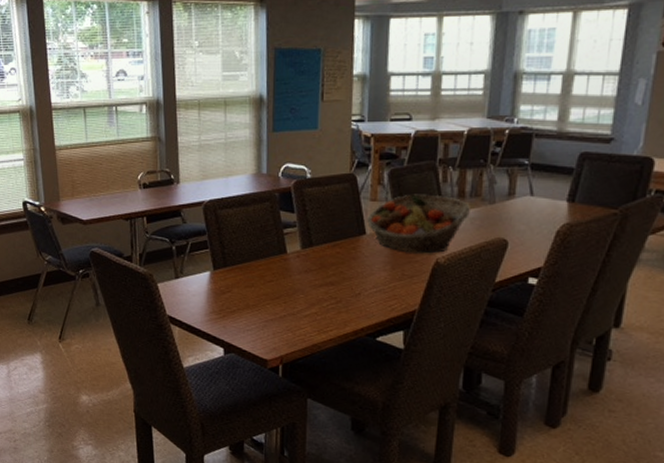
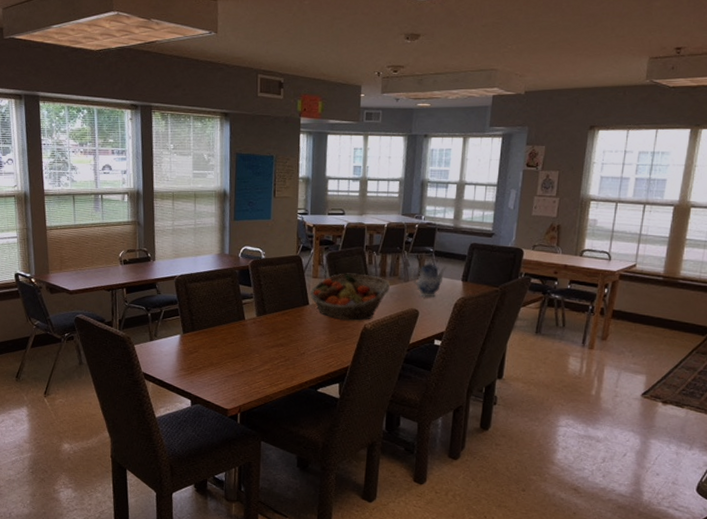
teapot: none [499,174,548,224] -> present [411,259,448,298]

